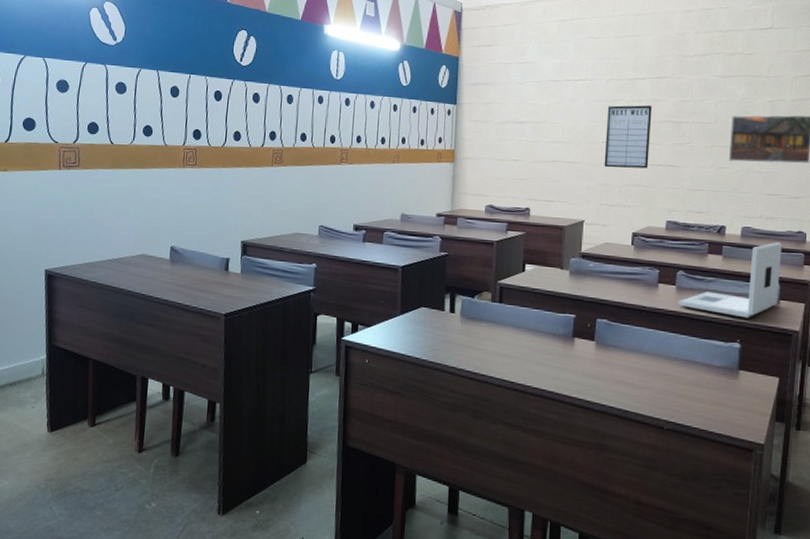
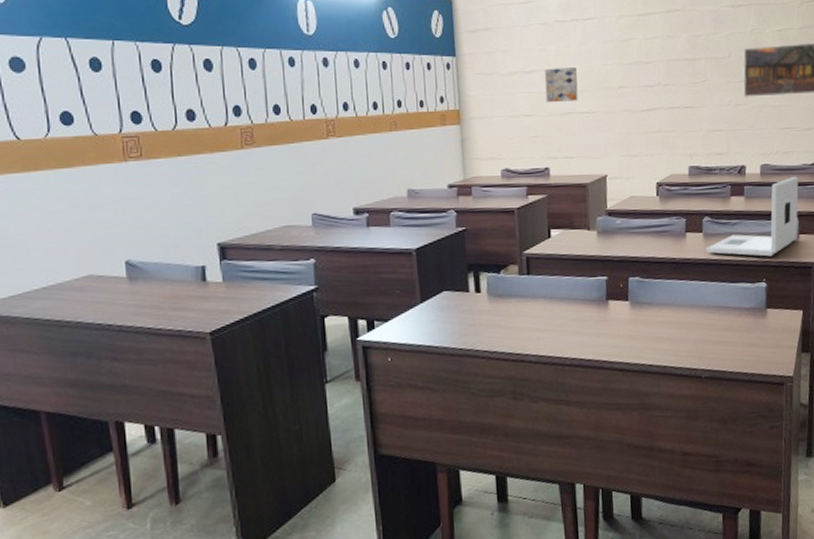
wall art: none [533,120,564,151] -> present [544,66,578,103]
writing board: present [604,105,653,169] -> none [620,42,667,115]

